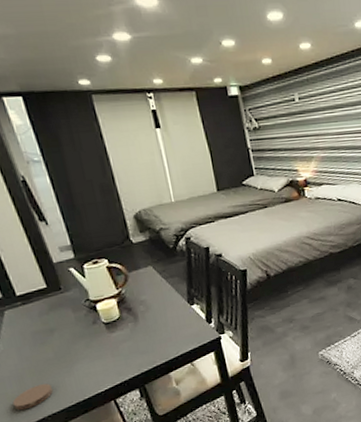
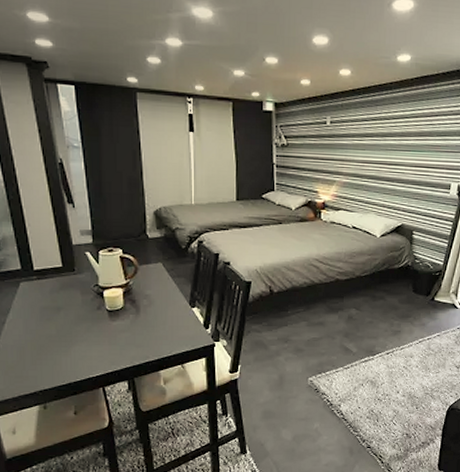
coaster: present [12,383,54,410] -> none [10,359,50,380]

